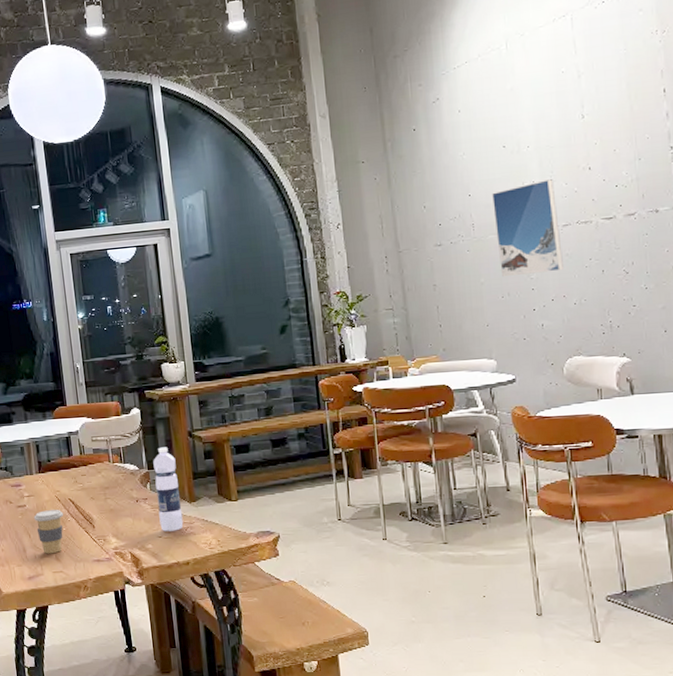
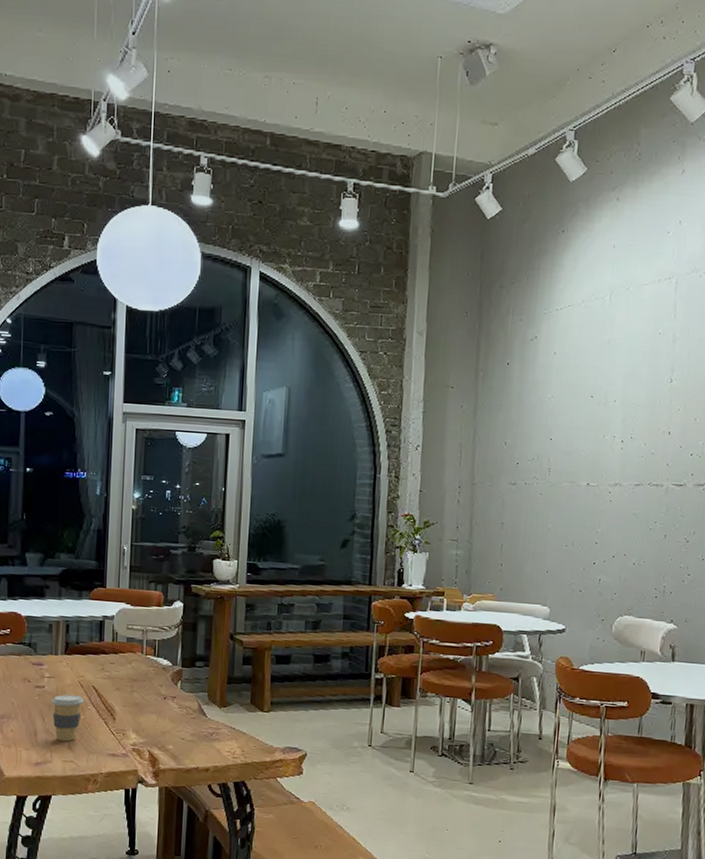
water bottle: present [153,447,184,532] -> none [185,646,212,735]
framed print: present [492,179,564,277] -> none [568,436,634,529]

